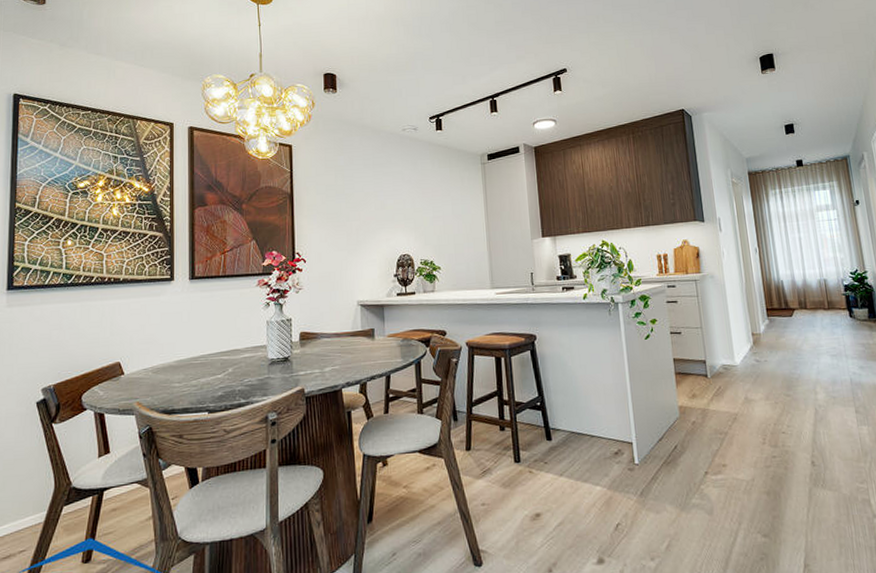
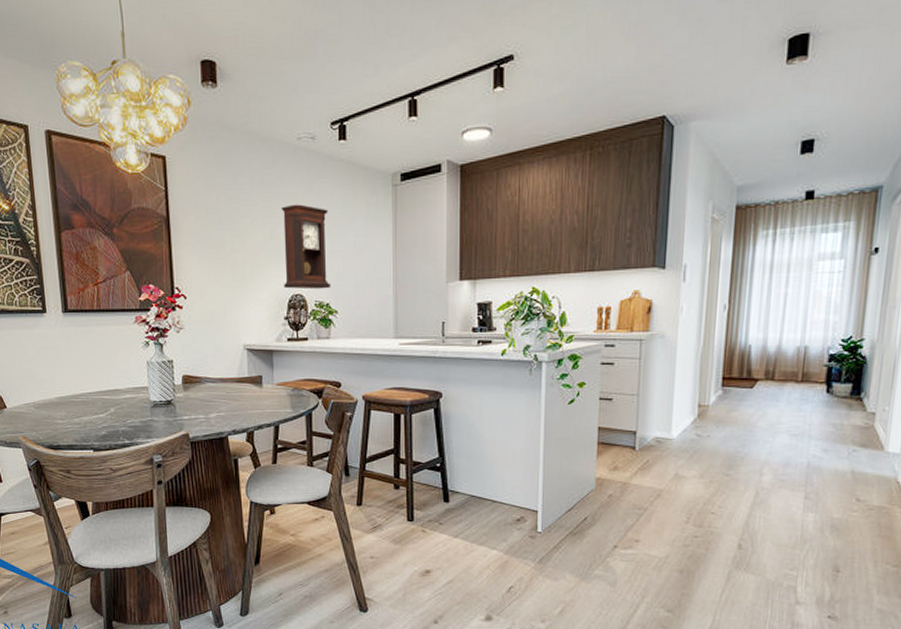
pendulum clock: none [390,180,435,250] -> present [281,204,332,290]

